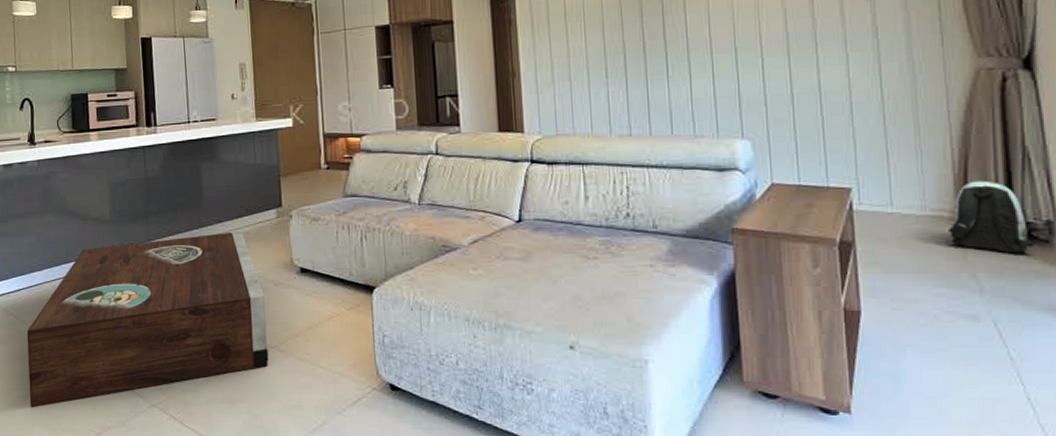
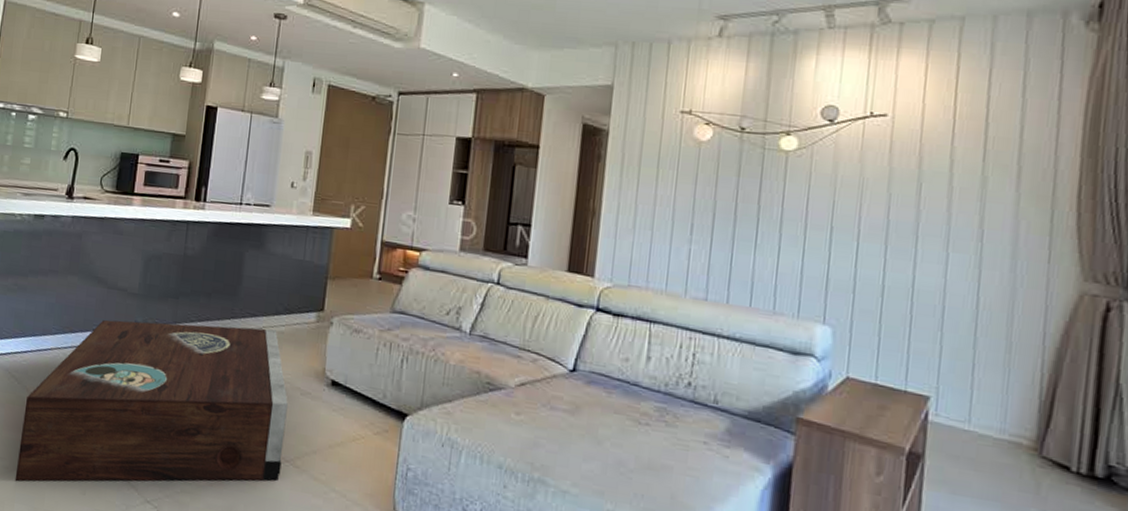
backpack: present [948,180,1034,254] -> none [1025,411,1113,499]

